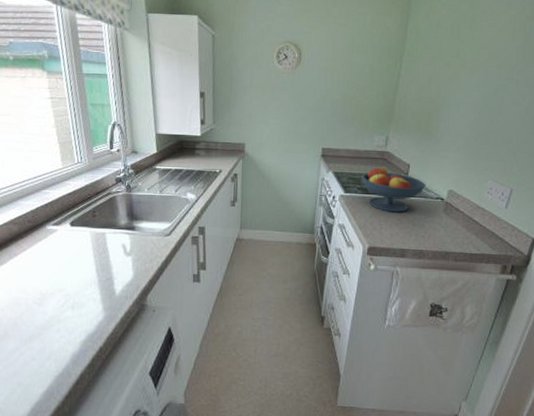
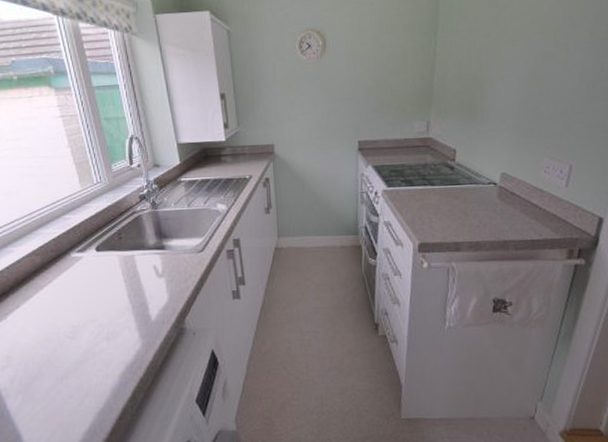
fruit bowl: present [362,166,426,213] -> none [404,154,476,204]

